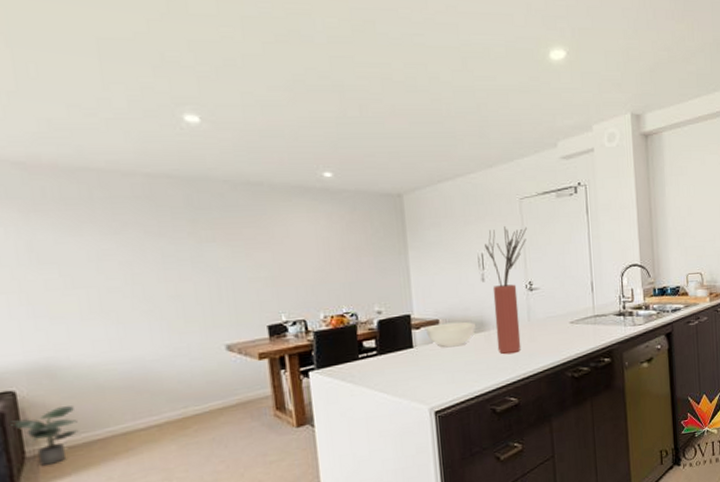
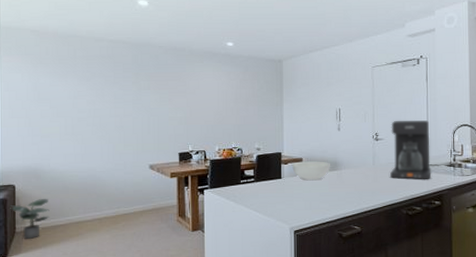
vase: present [485,226,527,355] -> none [342,88,376,191]
coffee maker: none [547,262,599,336] -> present [390,120,432,180]

